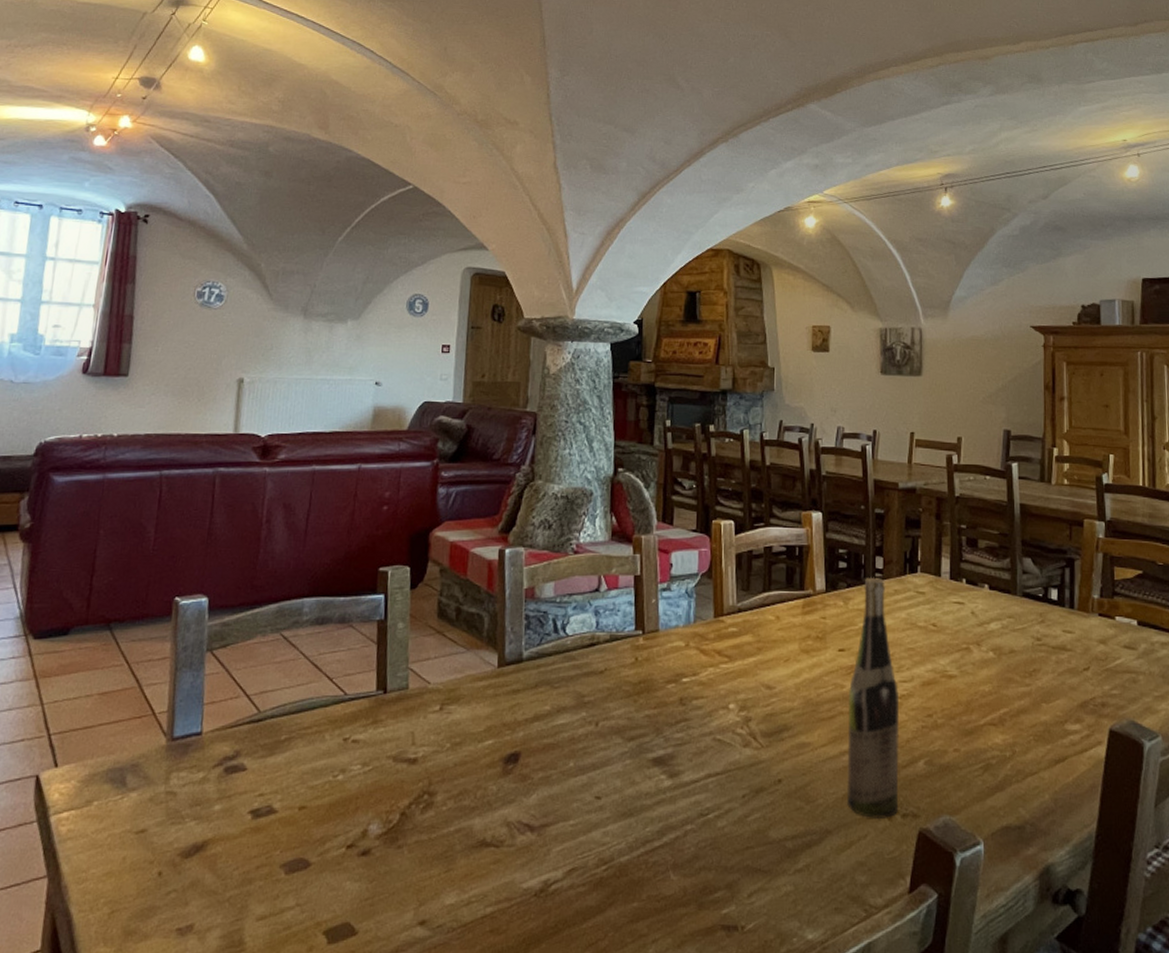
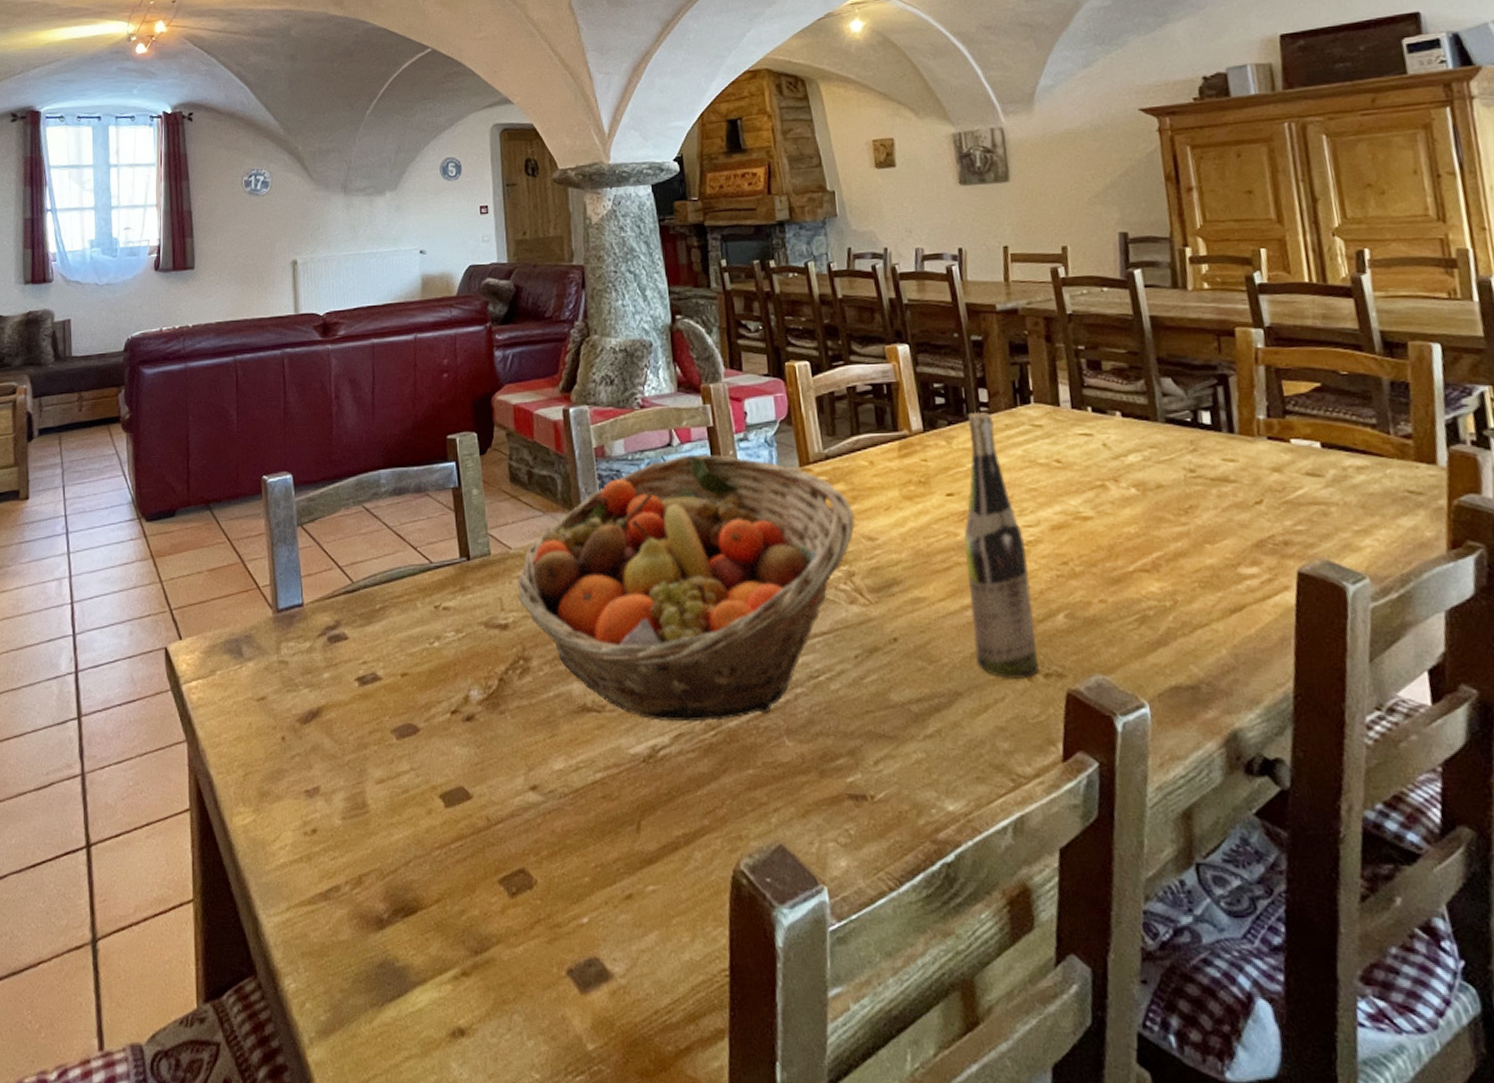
fruit basket: none [430,600,758,857] -> present [517,454,856,722]

